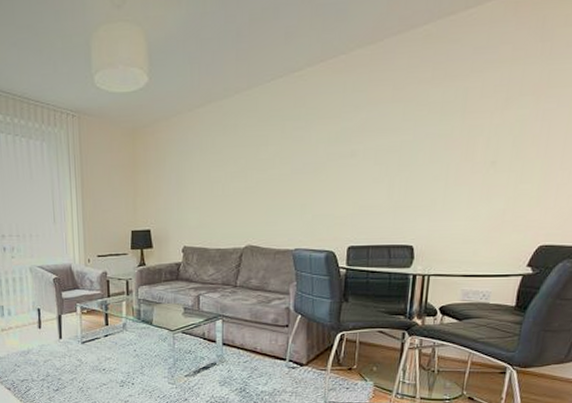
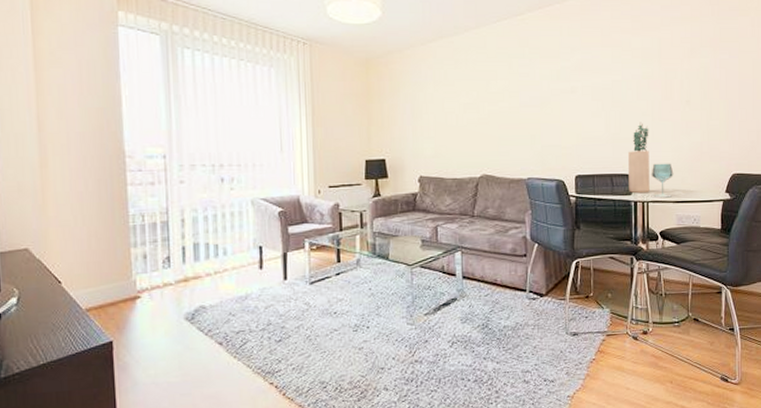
vase: none [408,187,440,266] -> present [627,122,650,194]
wine glass: none [436,233,465,271] -> present [651,163,674,198]

